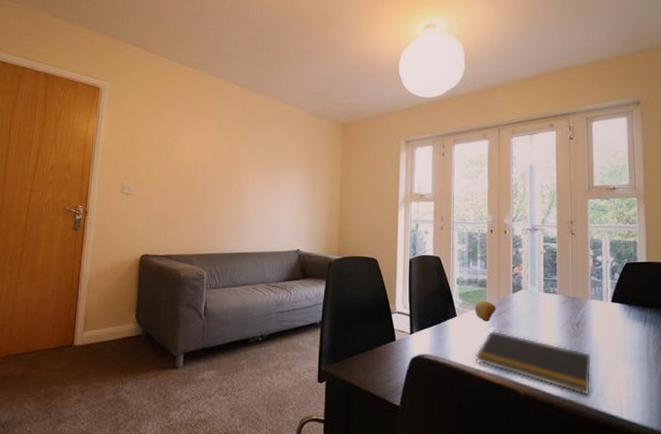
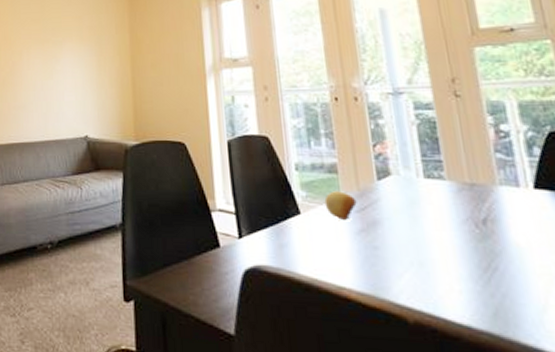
notepad: present [475,330,591,395] -> none [333,231,521,326]

